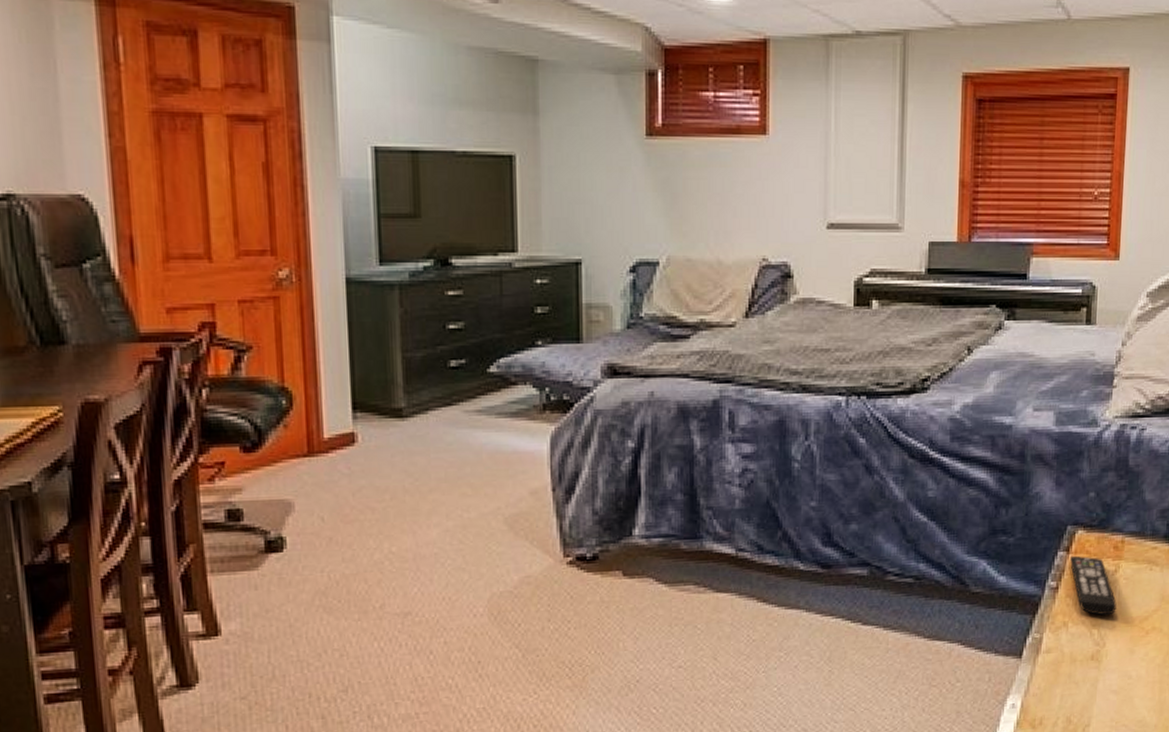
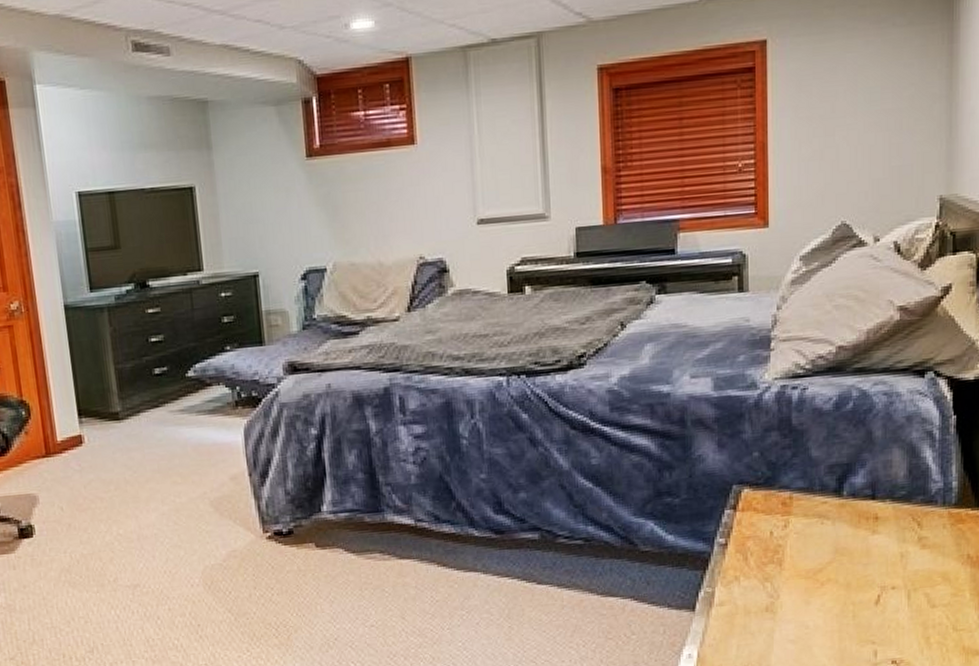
remote control: present [1070,555,1118,616] -> none [738,513,790,569]

